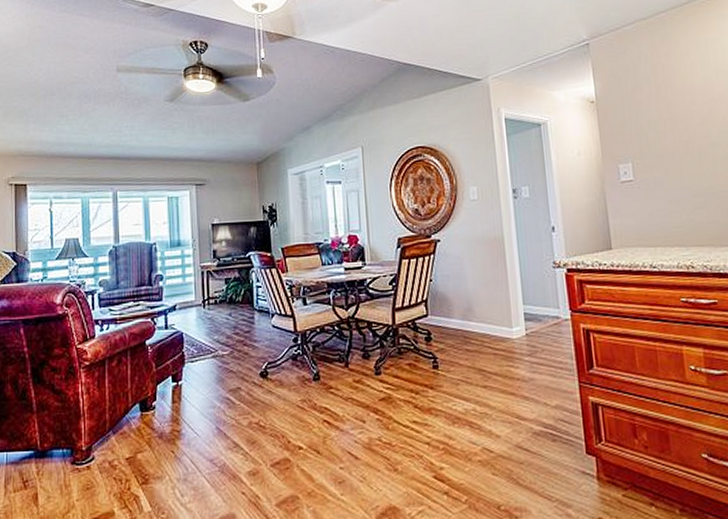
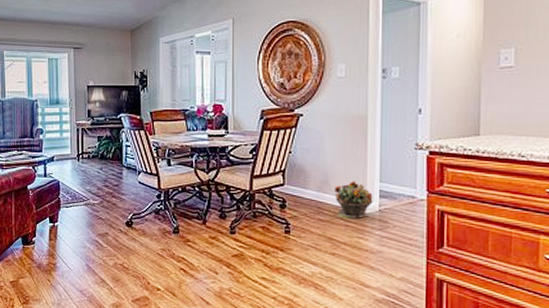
potted plant: none [479,305,519,346] -> present [334,180,373,218]

